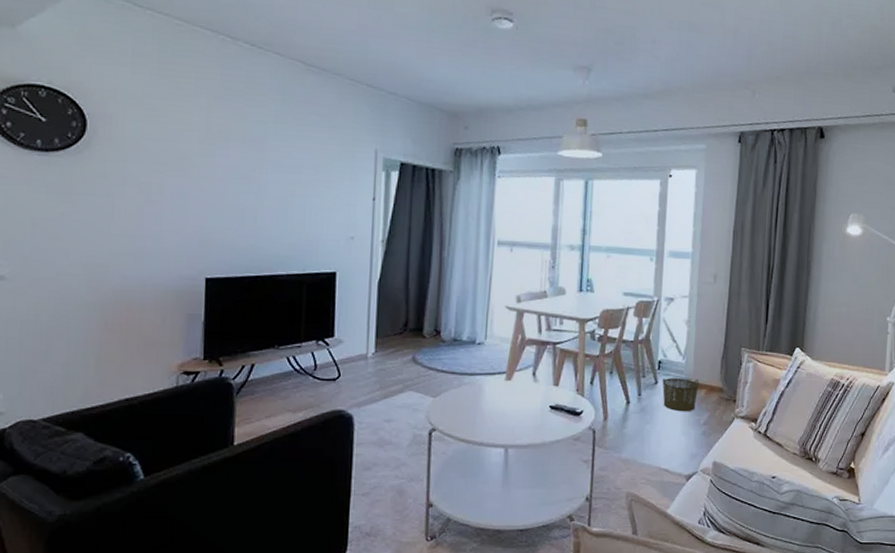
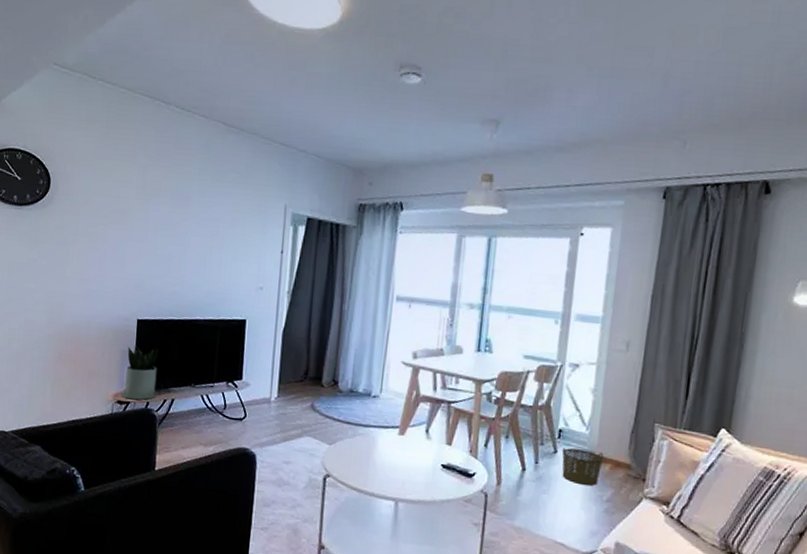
planter: none [187,307,234,369] -> present [121,345,159,400]

